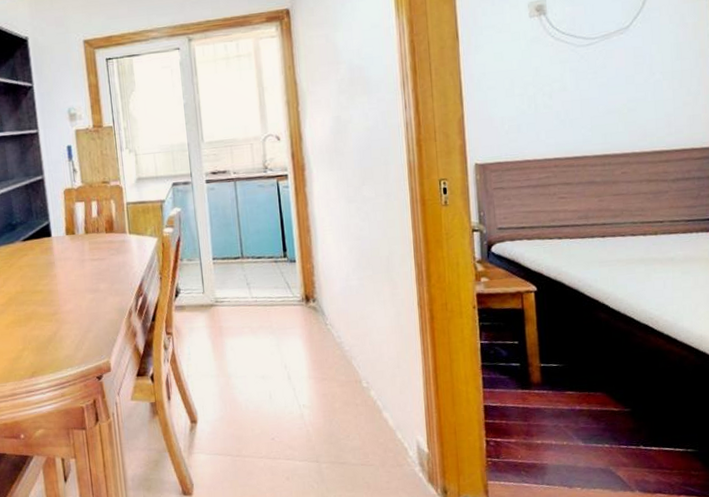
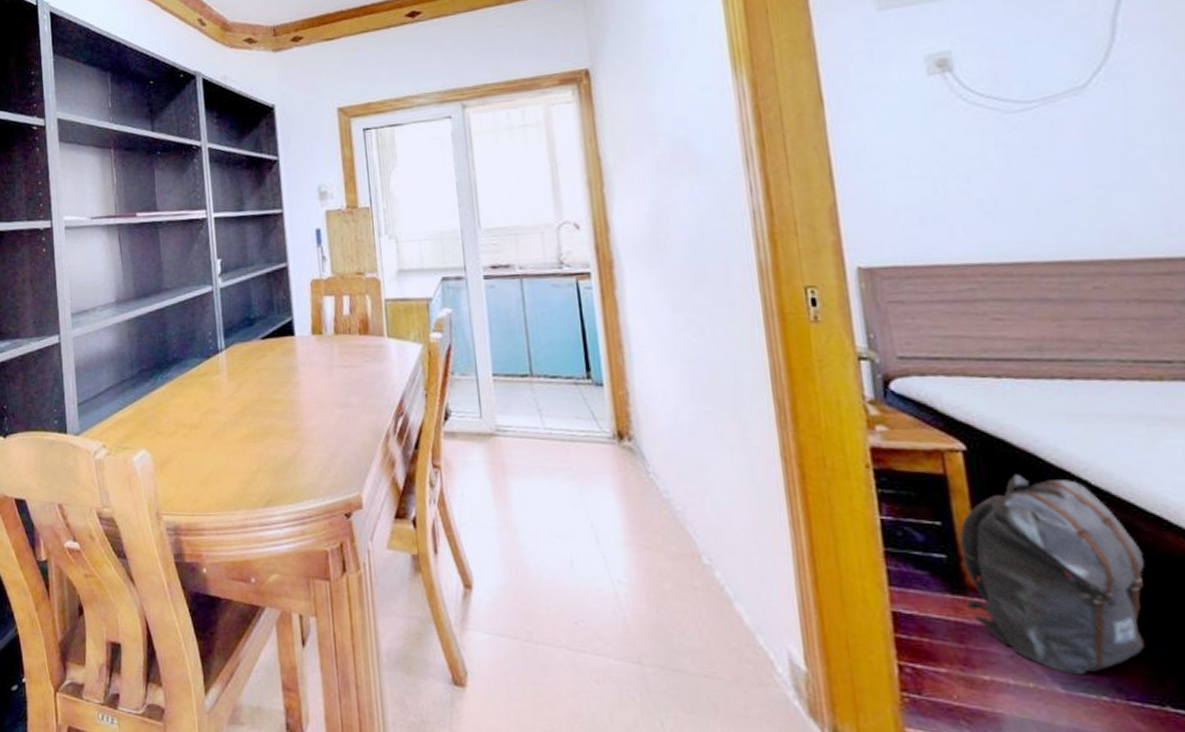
backpack: none [529,304,636,434] -> present [959,474,1145,676]

